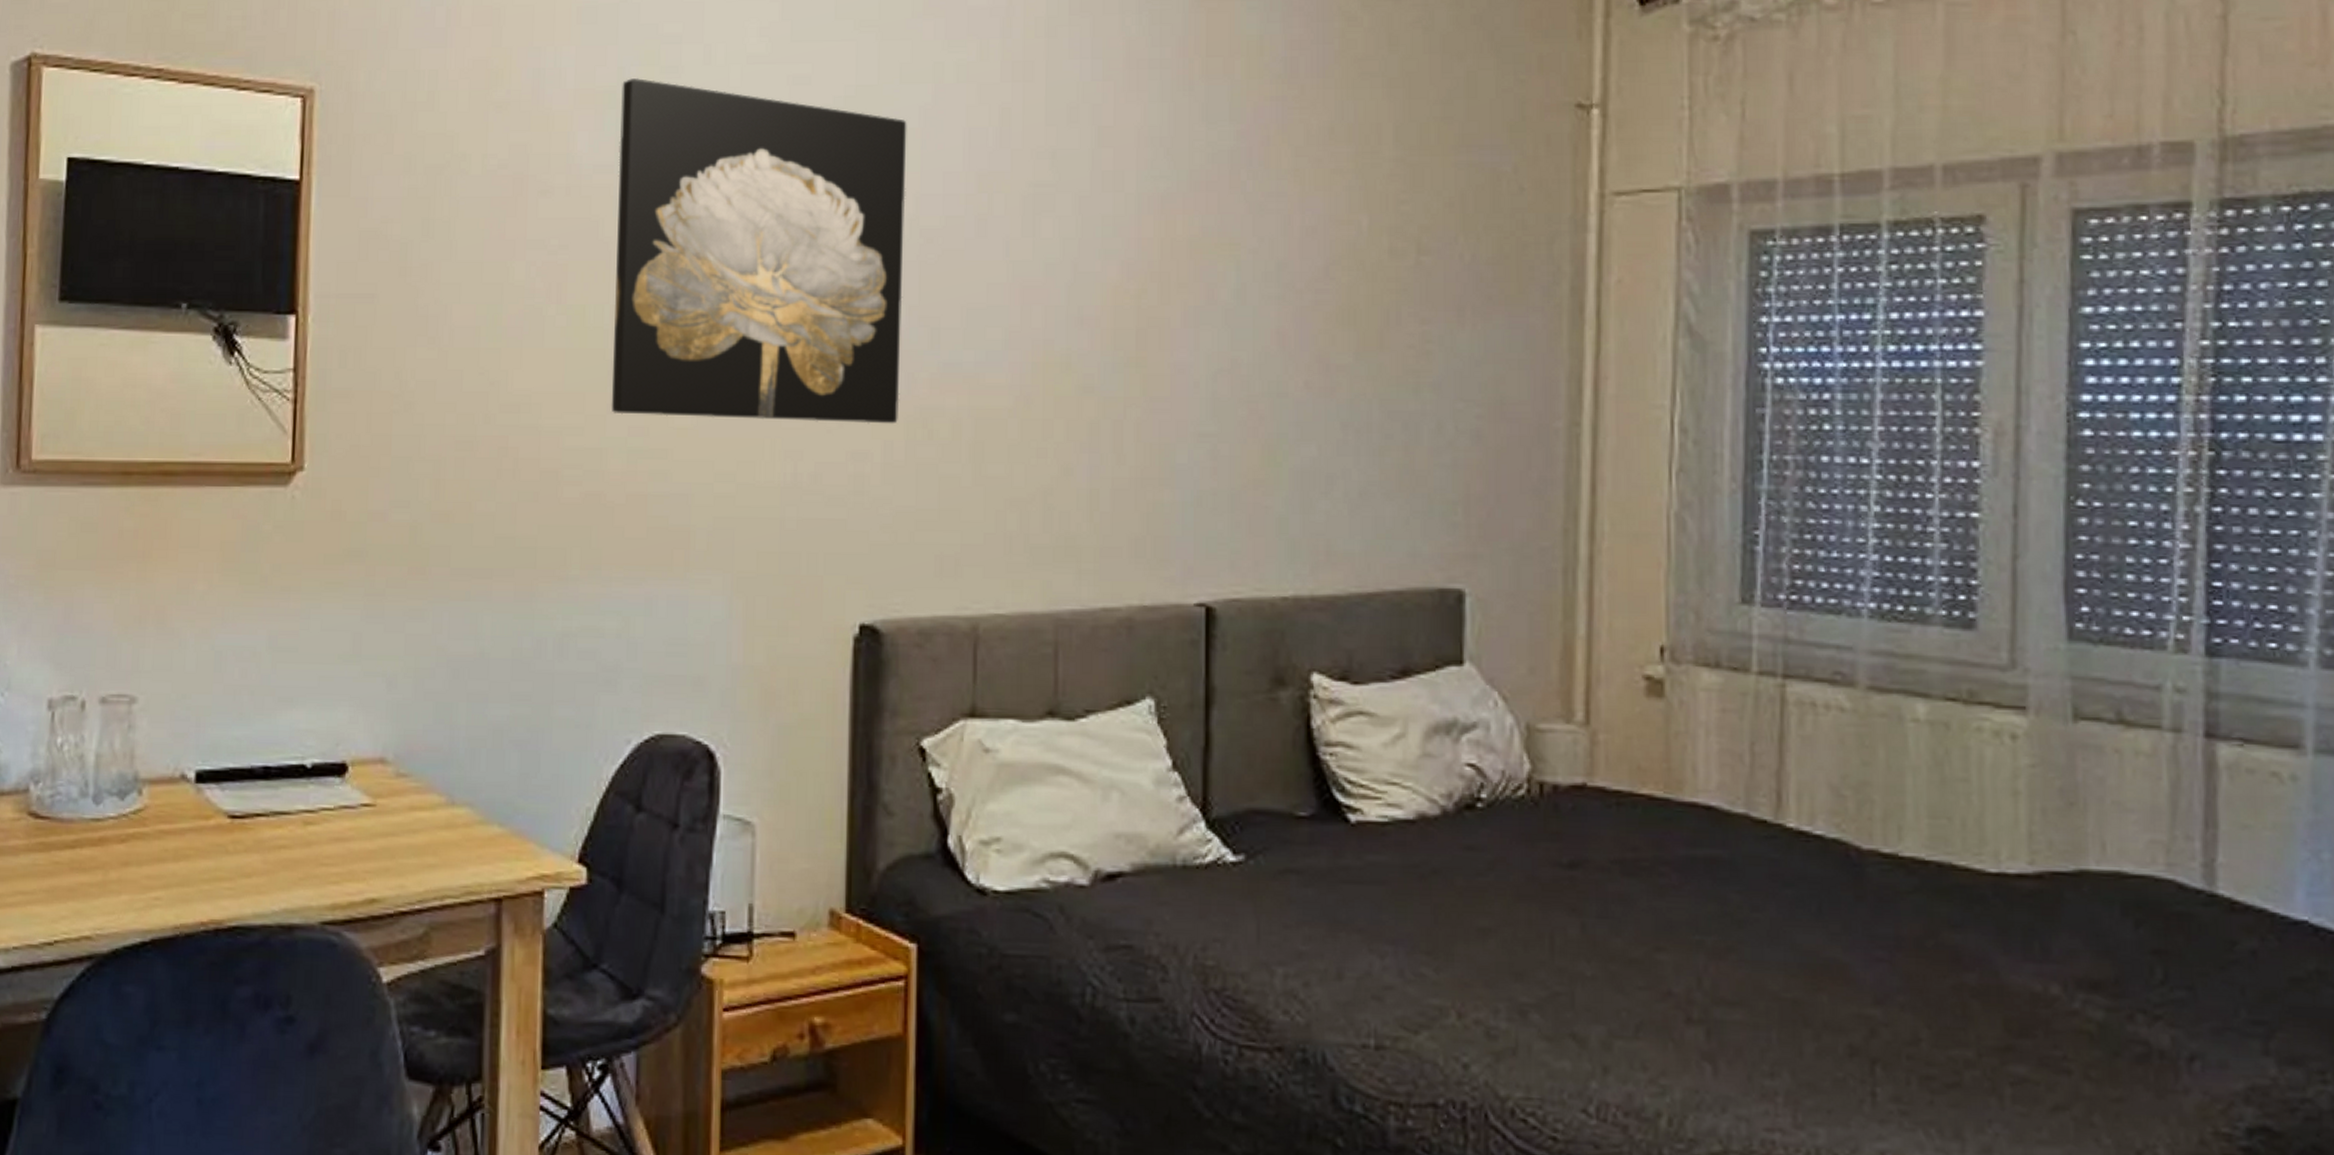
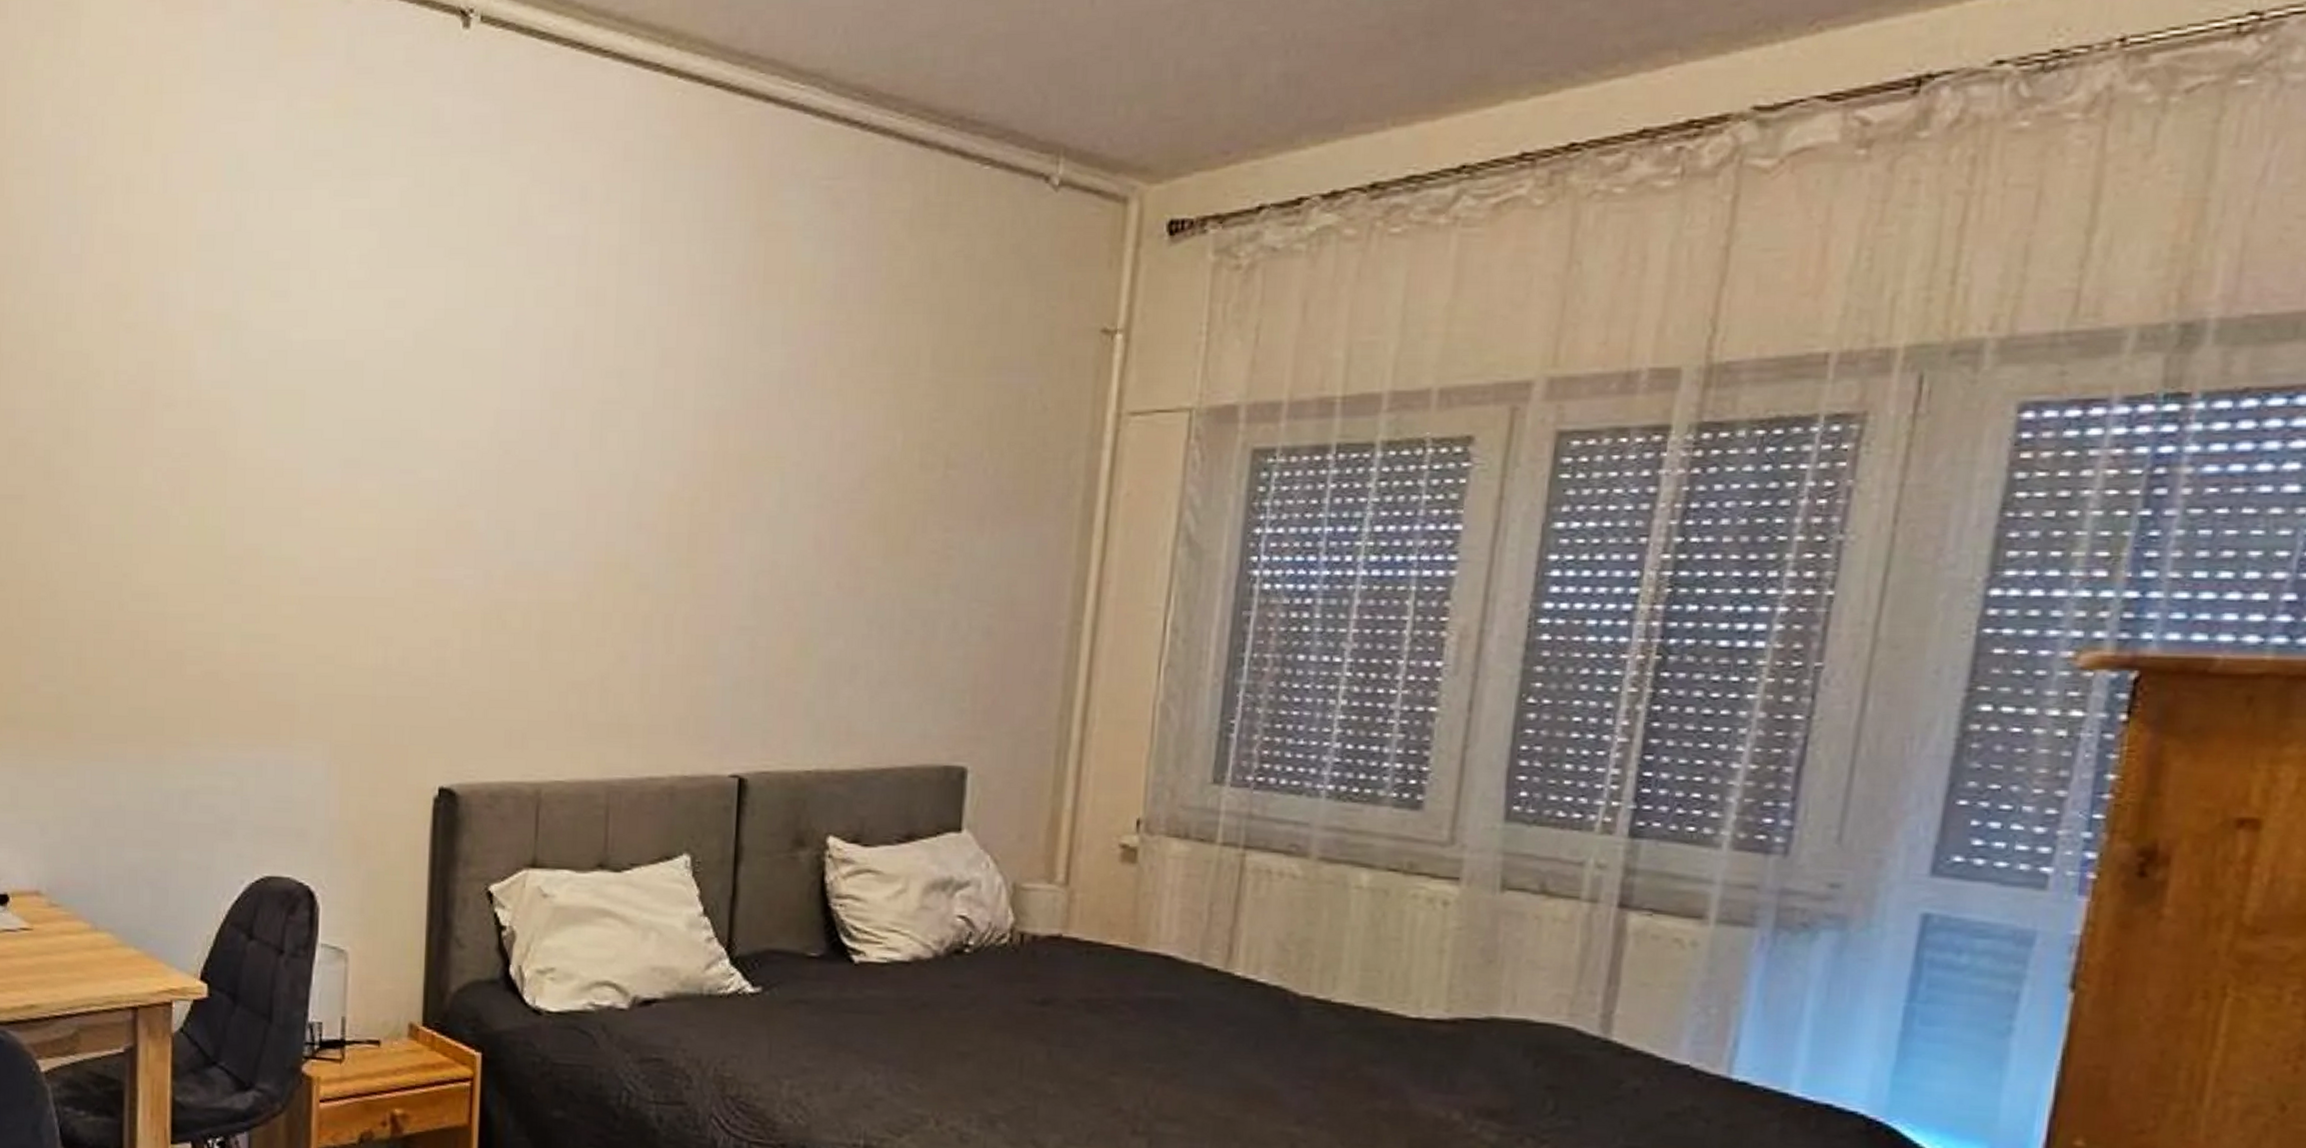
wall art: present [611,78,907,424] -> none [227,302,490,615]

